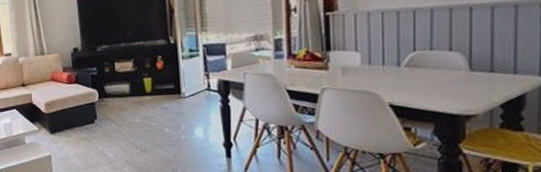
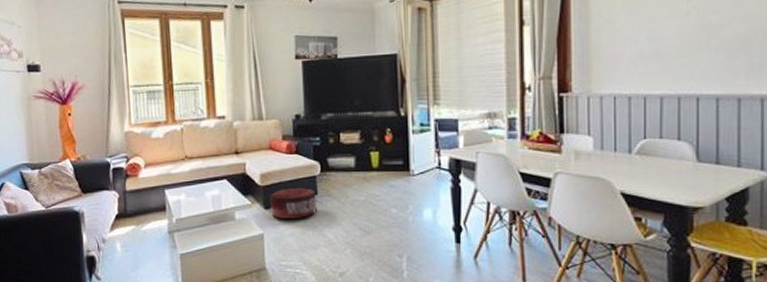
pouf: none [54,113,98,142] -> present [270,187,318,219]

